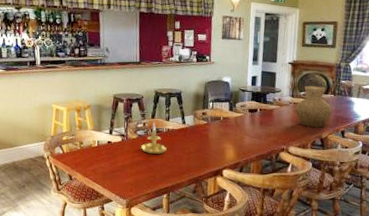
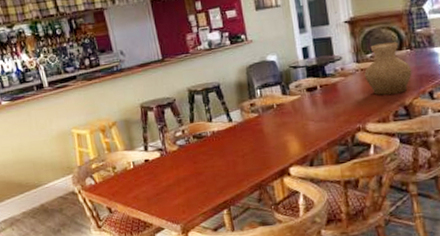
candle holder: present [141,122,167,155] -> none [185,127,216,166]

